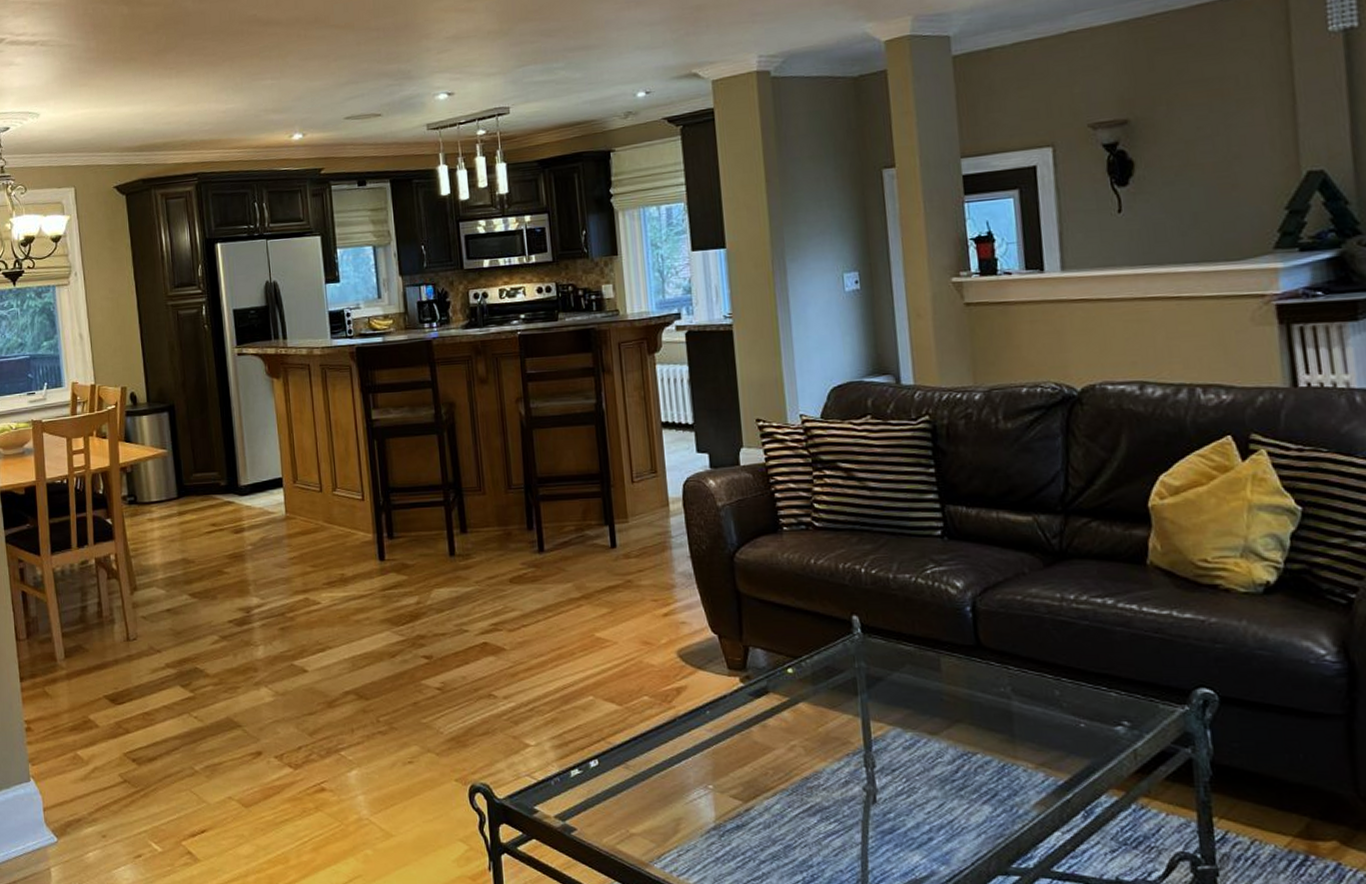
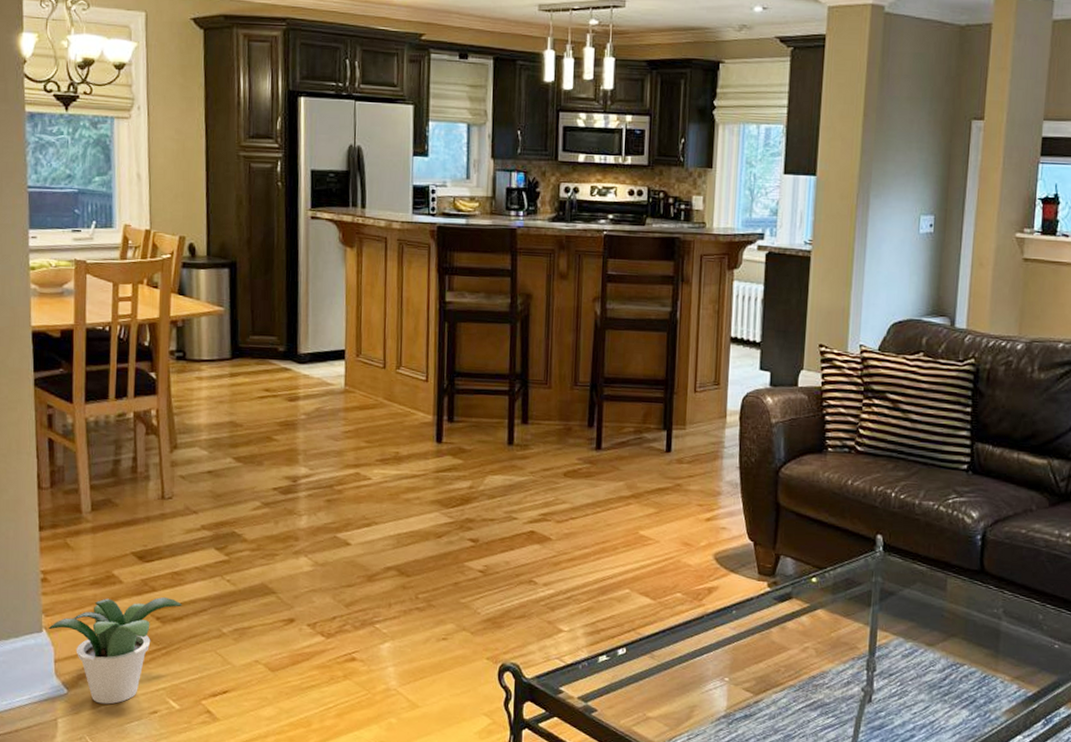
potted plant: none [35,739,156,851] -> present [48,597,183,704]

